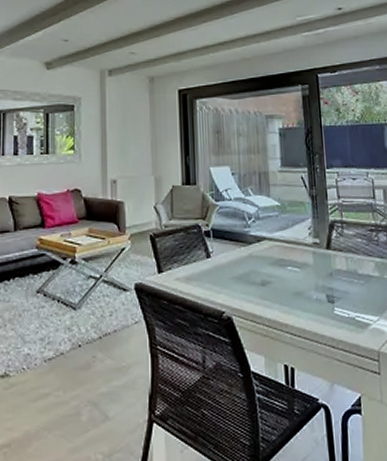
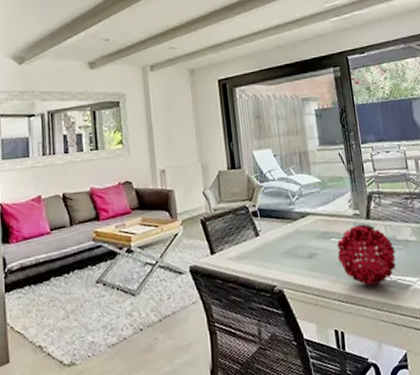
decorative ball: none [293,254,356,321] -> present [337,224,396,286]

